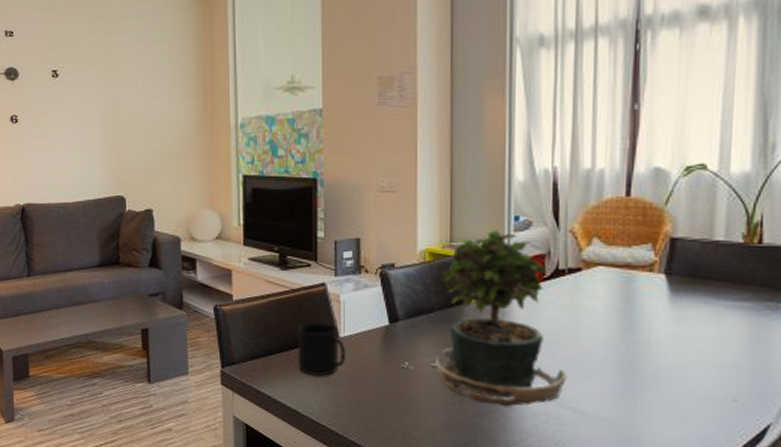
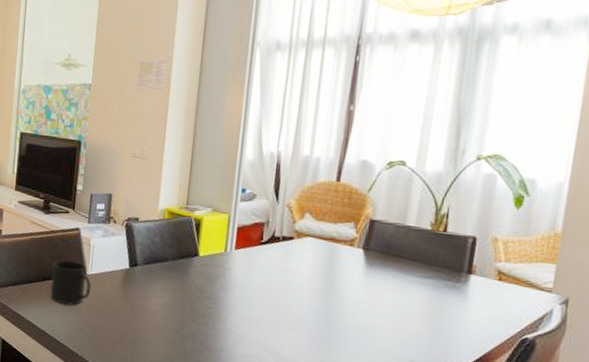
potted plant: present [400,230,568,407] -> none [135,198,274,348]

